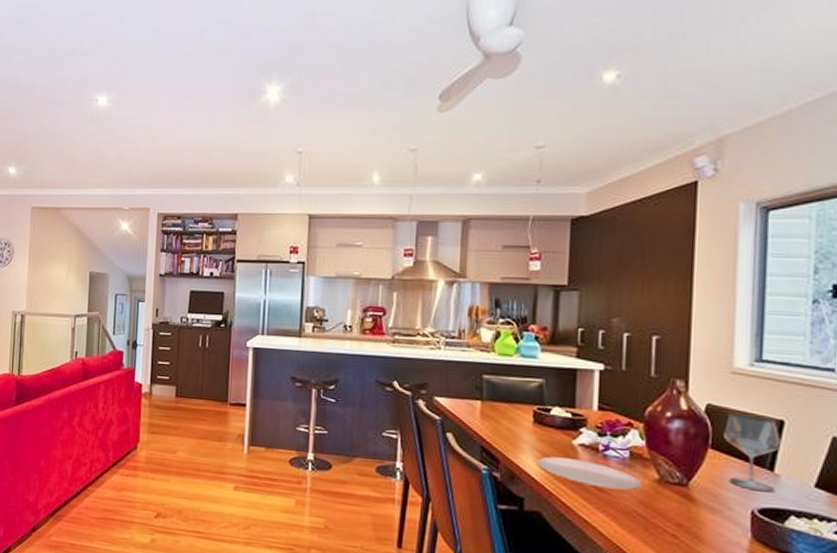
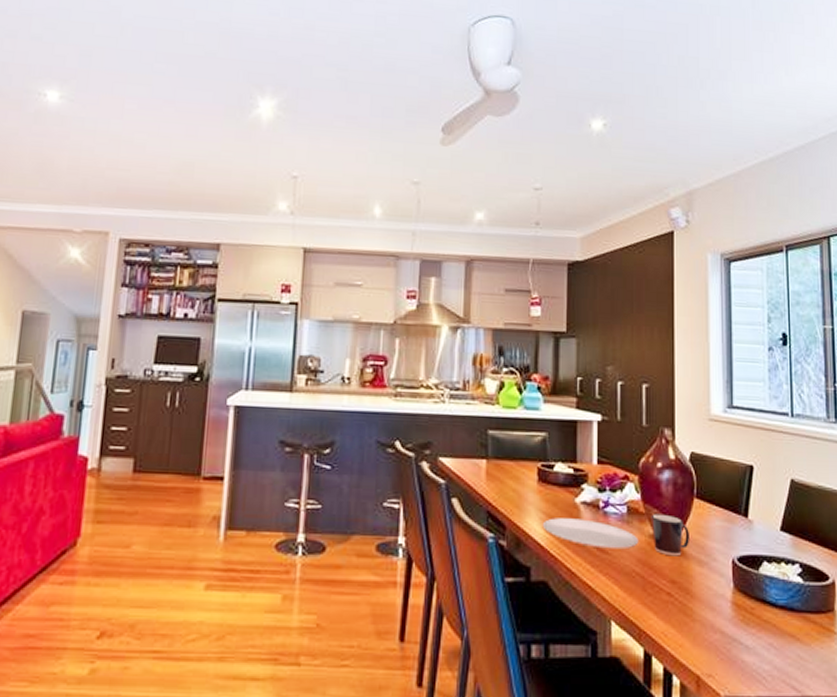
mug: none [656,460,701,502] -> present [651,513,689,556]
wine glass: present [724,413,782,493] -> none [706,460,753,540]

